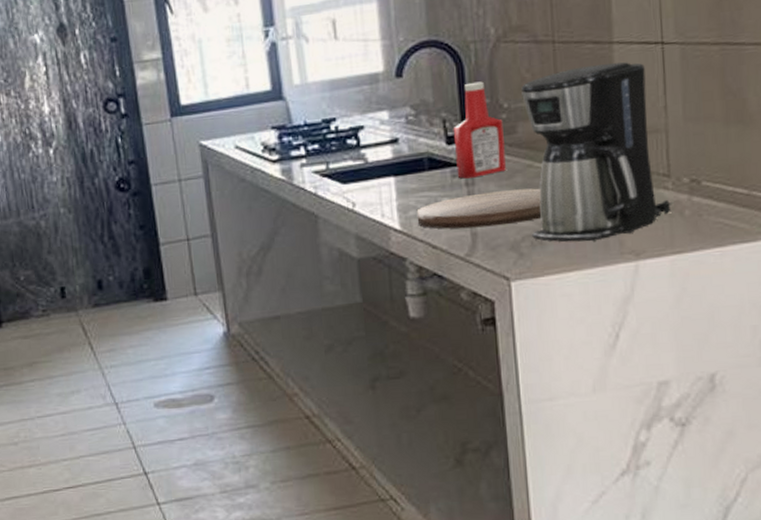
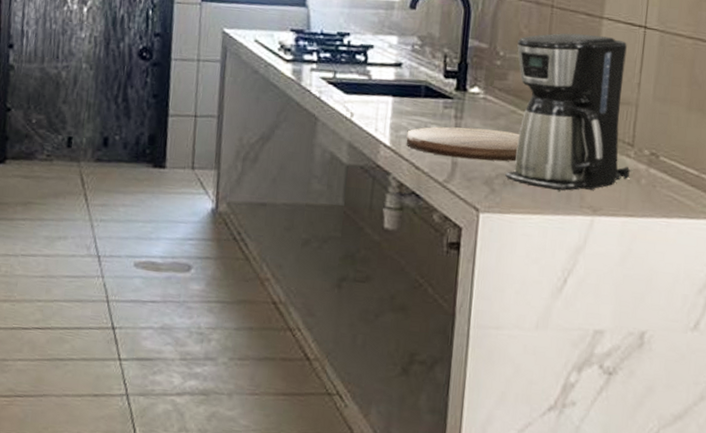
ketchup bottle: present [453,81,506,179] -> none [448,27,497,113]

